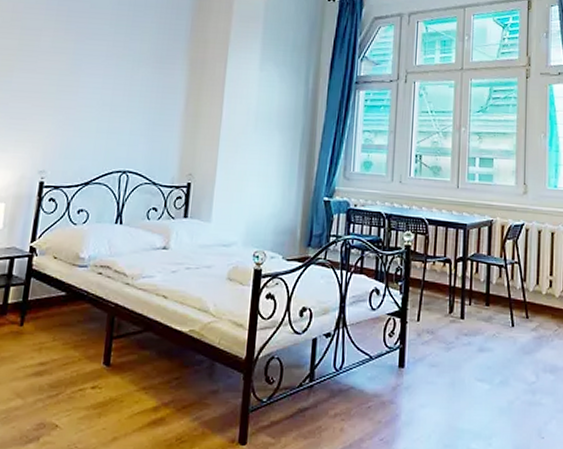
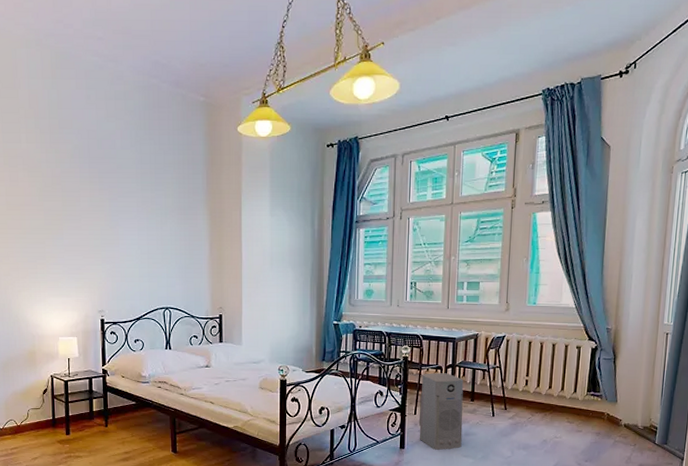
air purifier: none [422,267,477,372] -> present [419,373,464,451]

